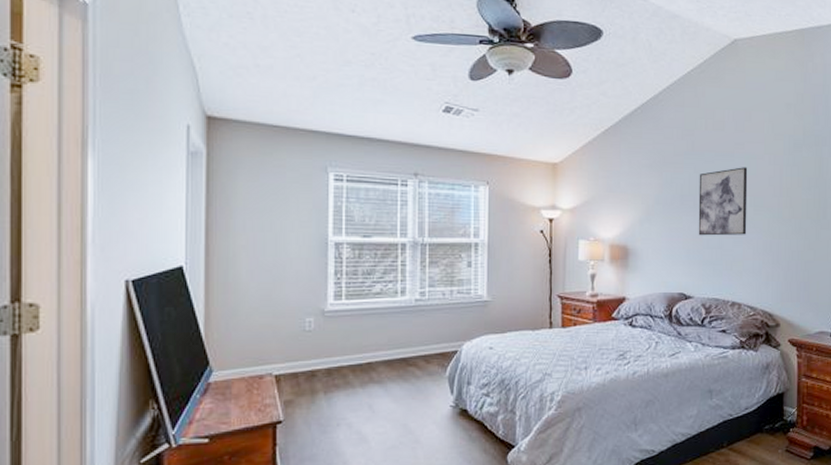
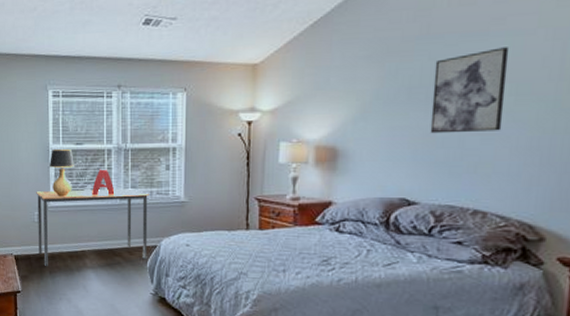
desk: none [309,288,449,387] -> present [36,188,149,267]
table lamp: none [315,242,360,300] -> present [41,149,74,198]
letter holder: none [380,265,410,297] -> present [91,169,115,196]

